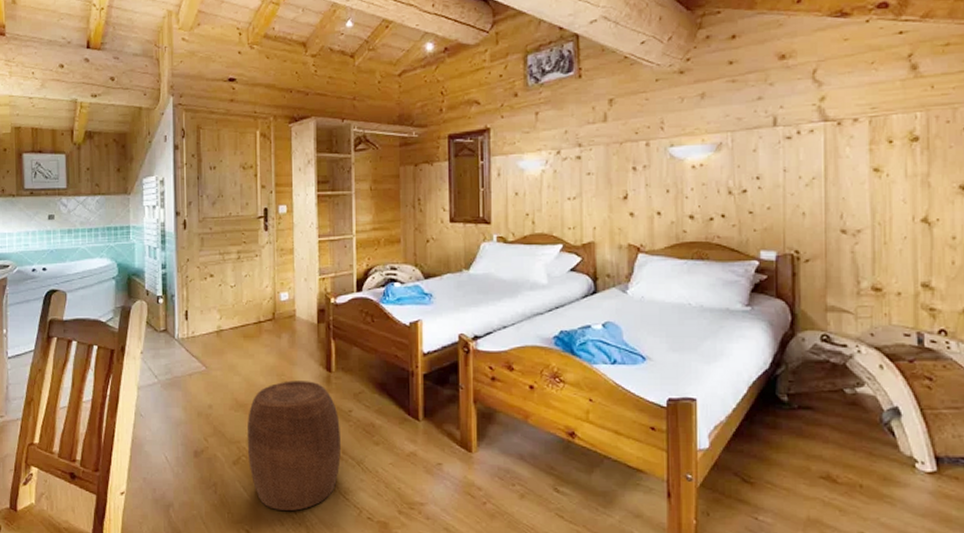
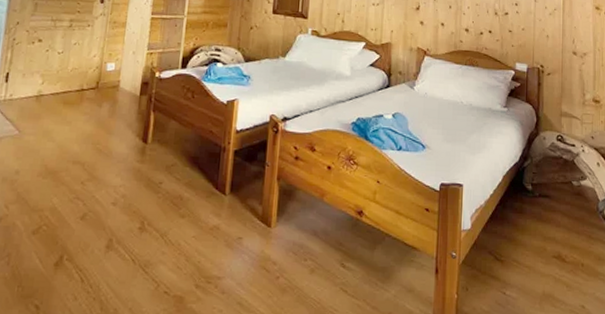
stool: present [247,381,341,511] -> none [49,149,149,284]

